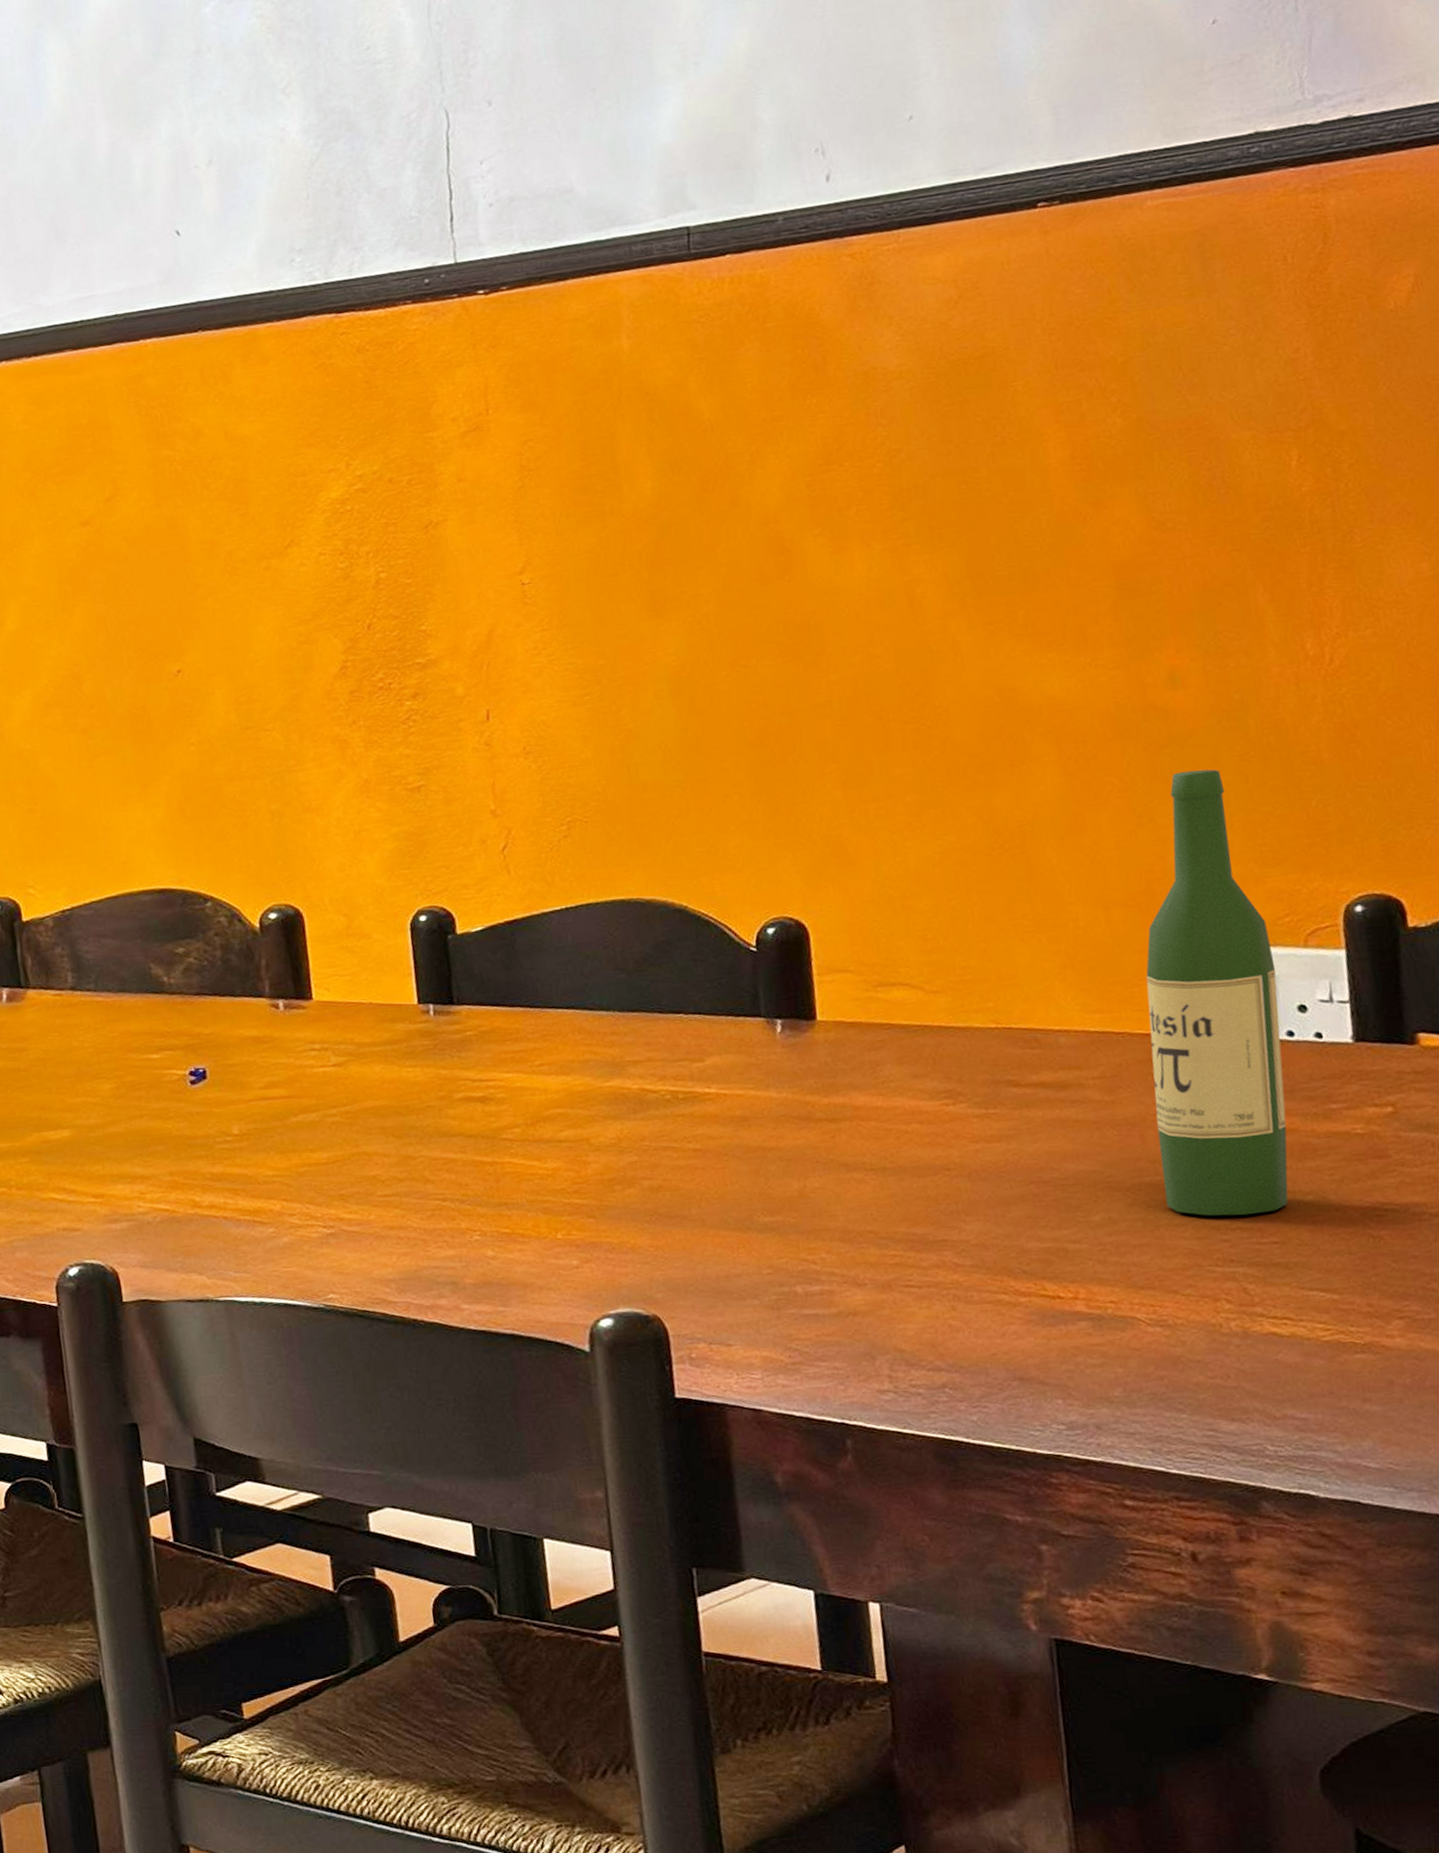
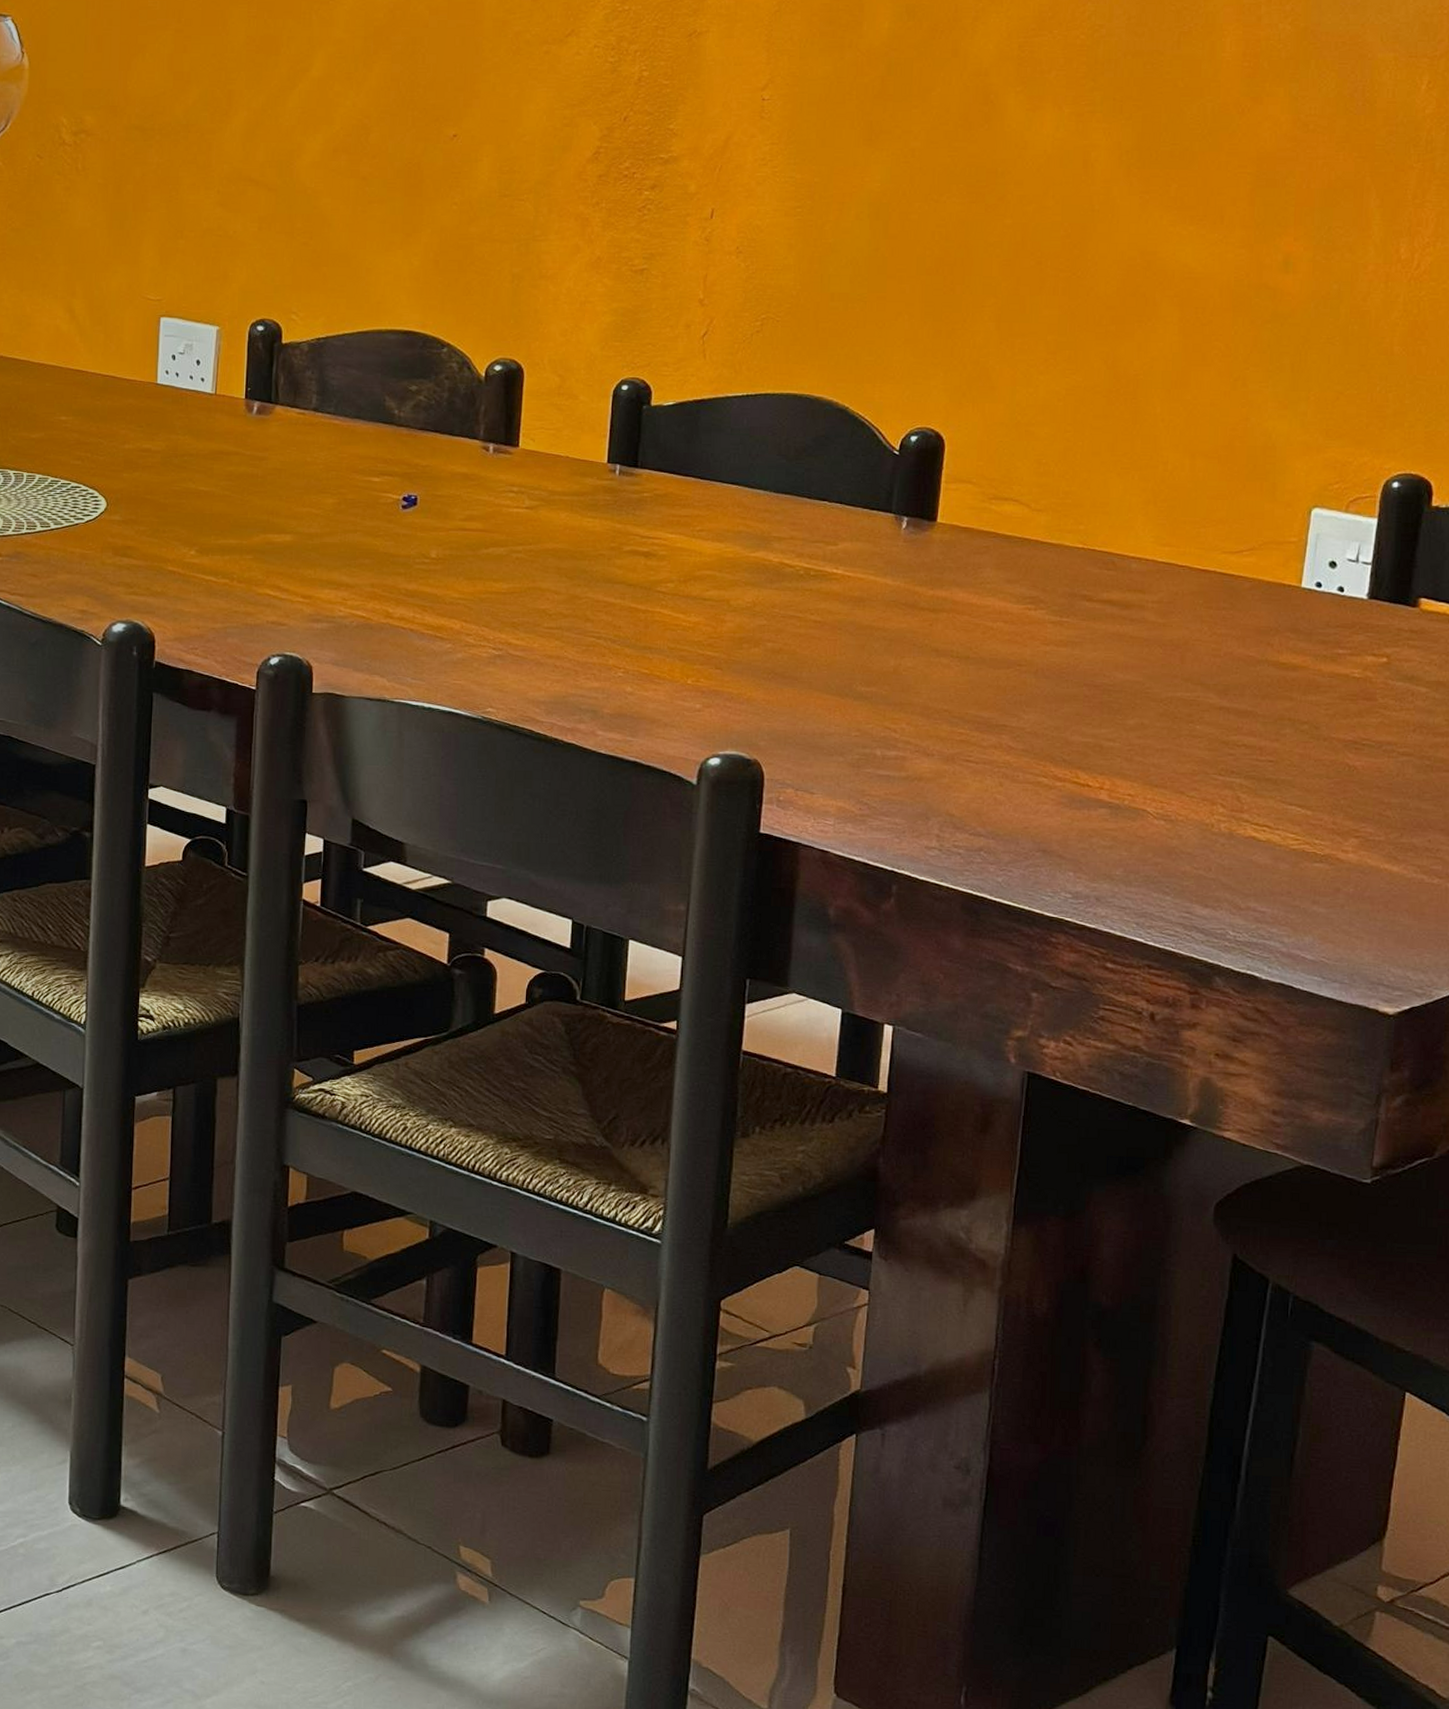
wine bottle: present [1146,769,1289,1216] -> none [1189,346,1319,735]

